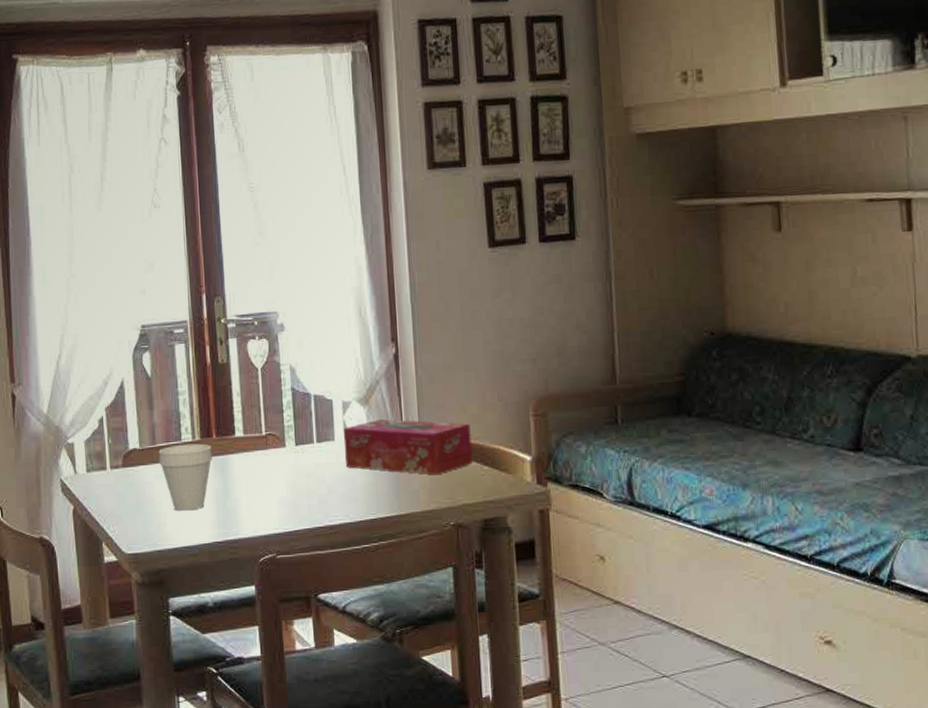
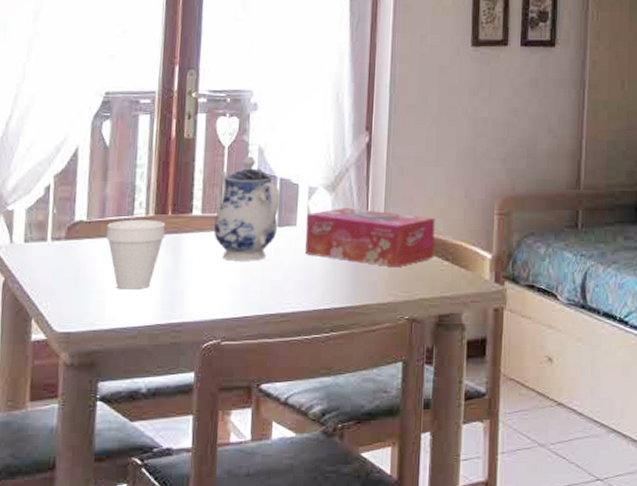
teapot: none [256,376,317,478] -> present [213,156,281,261]

